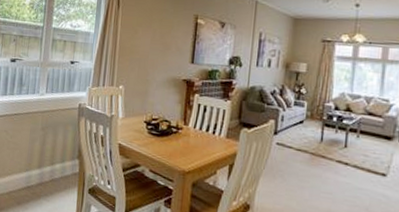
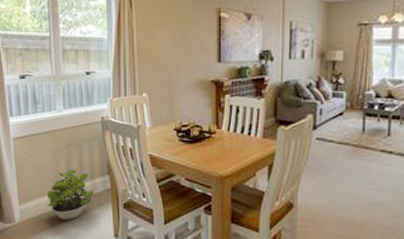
potted plant: none [17,151,62,200] -> present [46,170,94,220]

